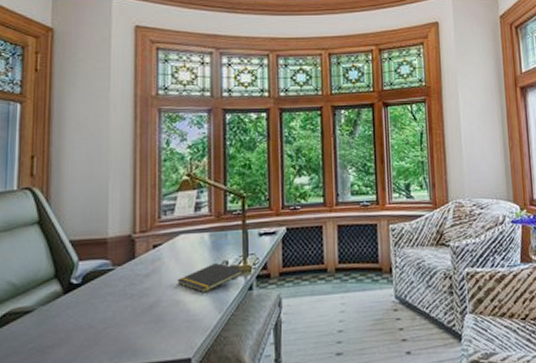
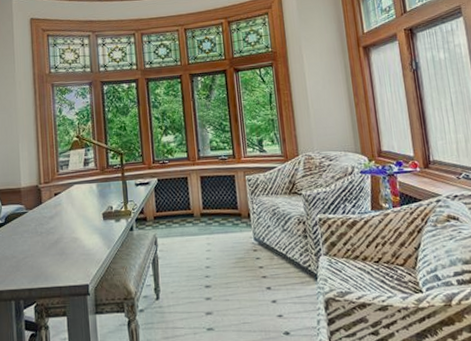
notepad: present [177,263,244,293] -> none [74,208,126,233]

